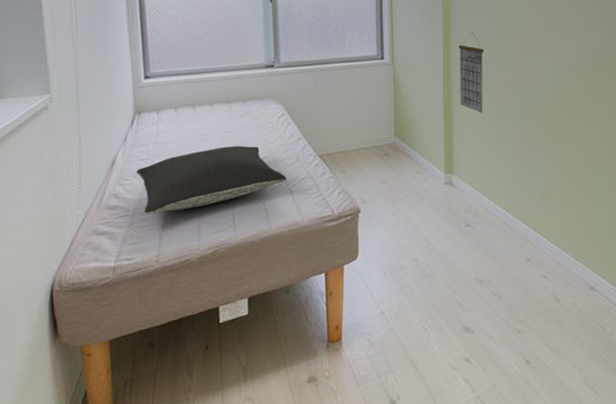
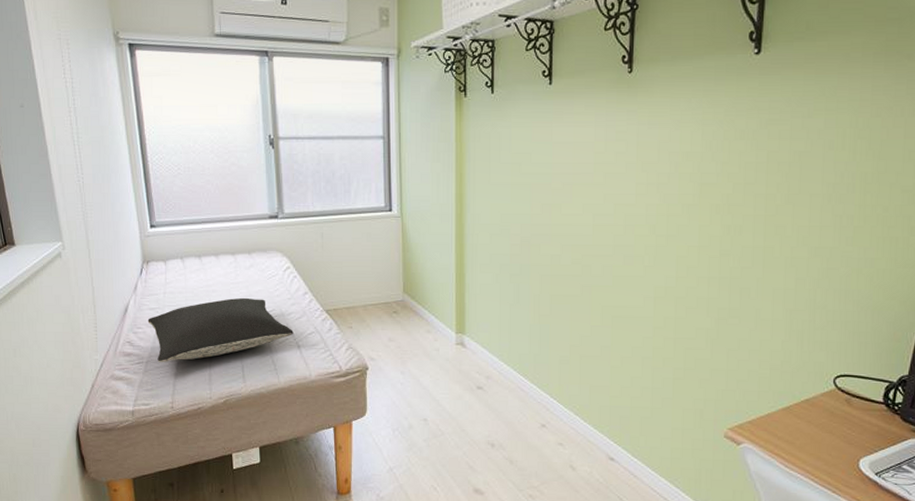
calendar: present [458,32,484,113] -> none [473,183,500,271]

